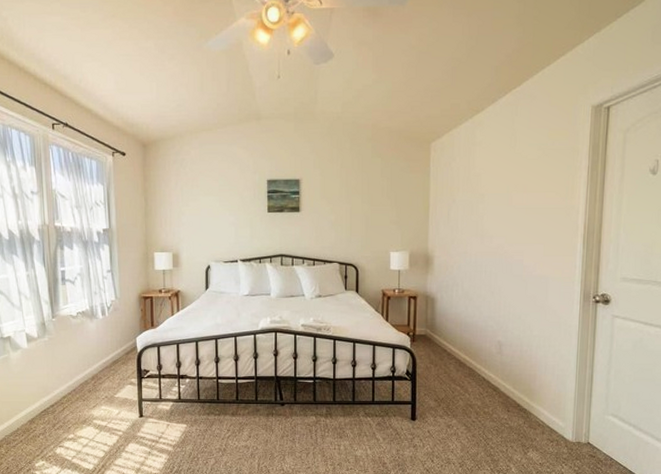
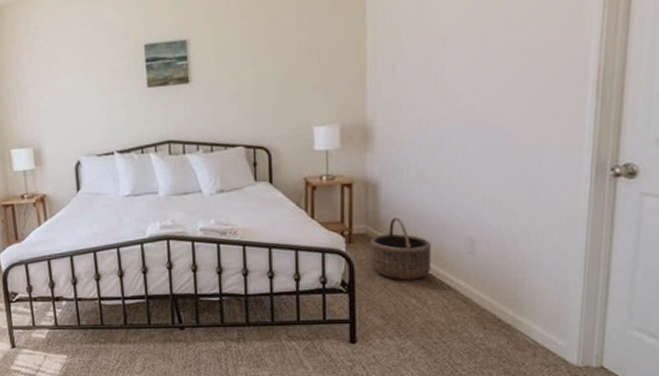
basket: none [428,323,472,372] -> present [370,216,431,280]

